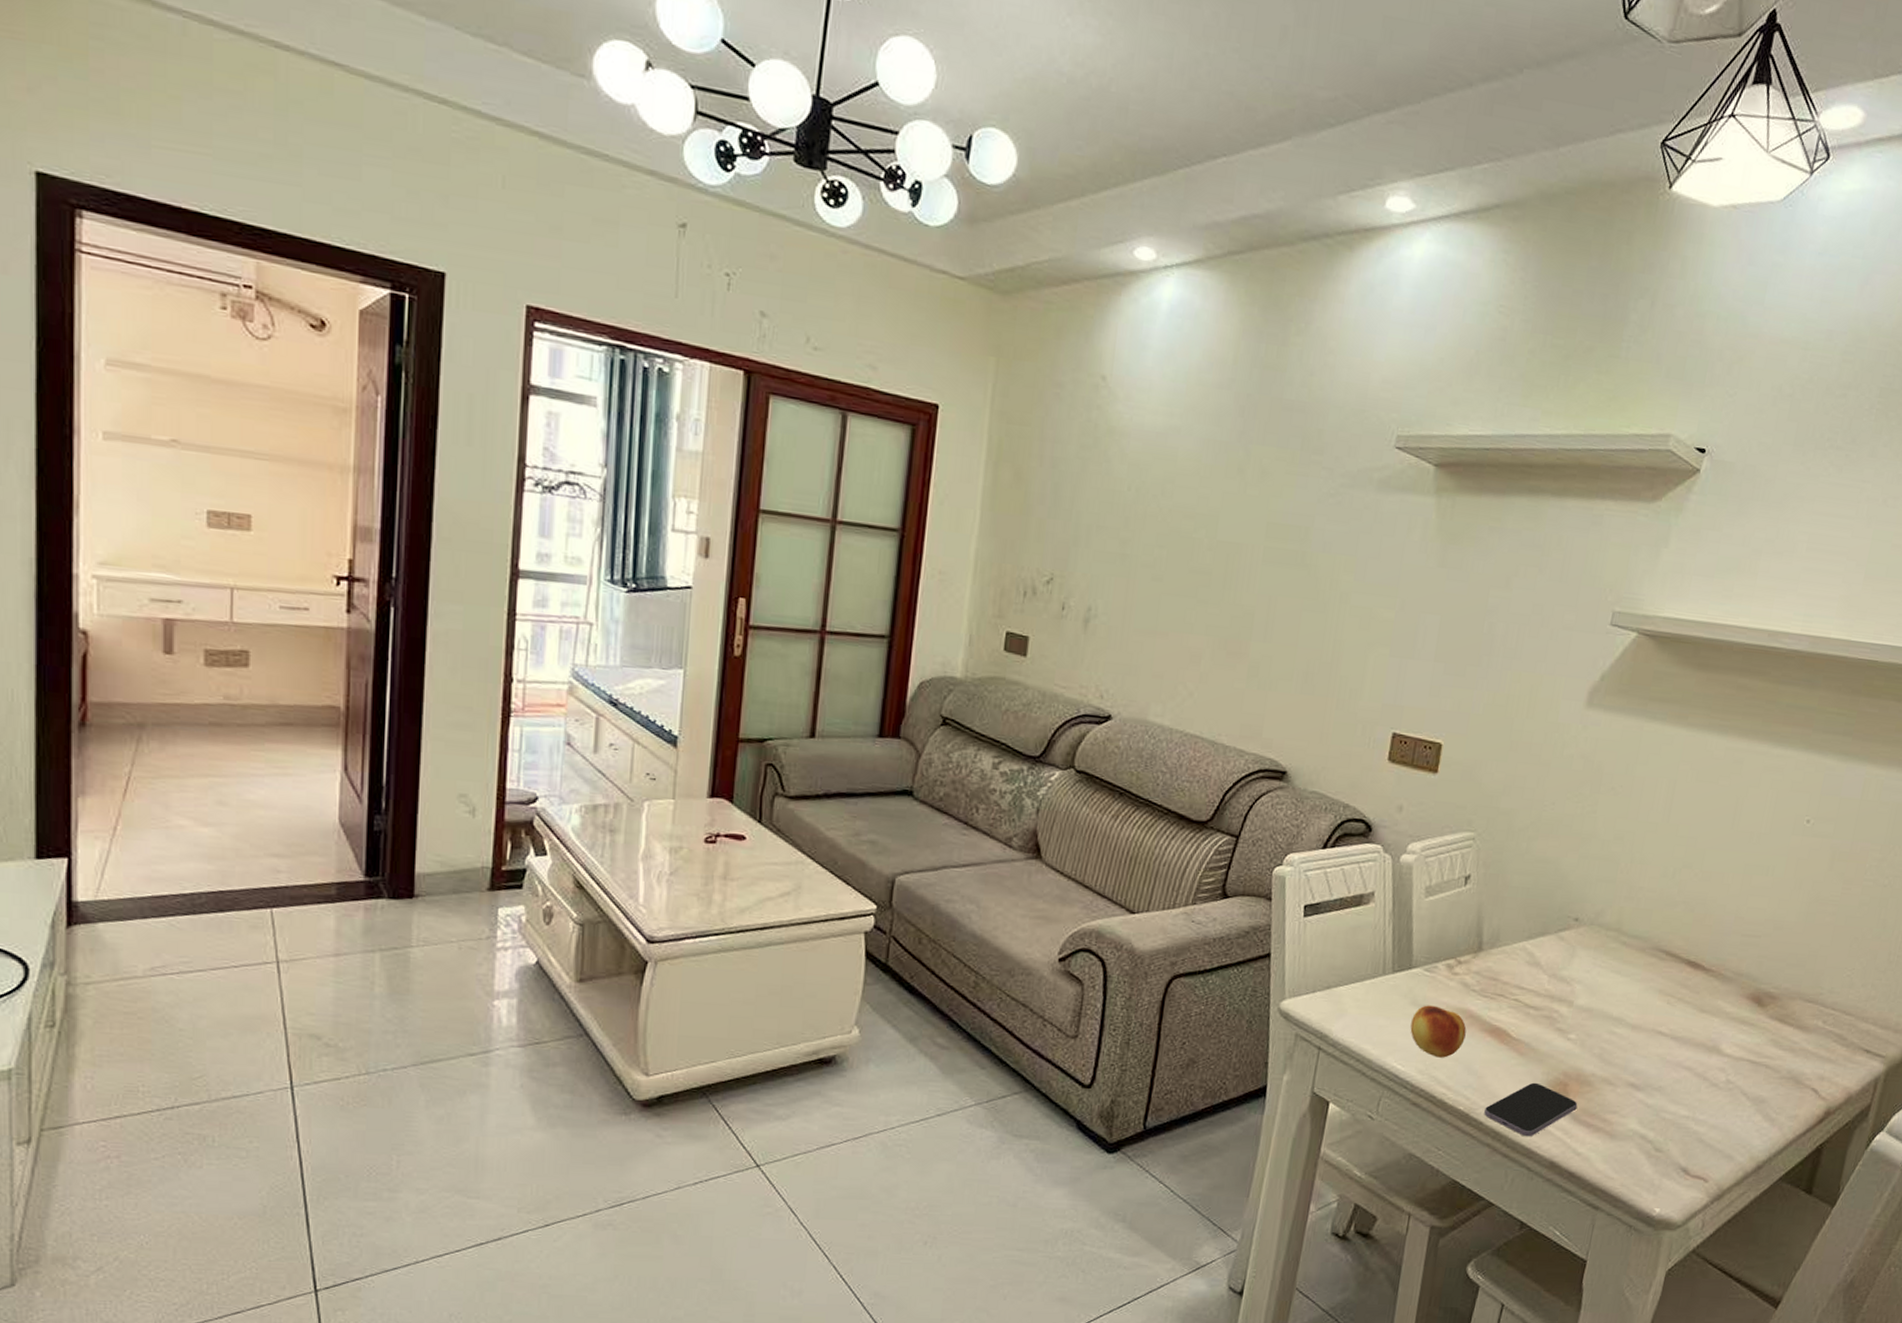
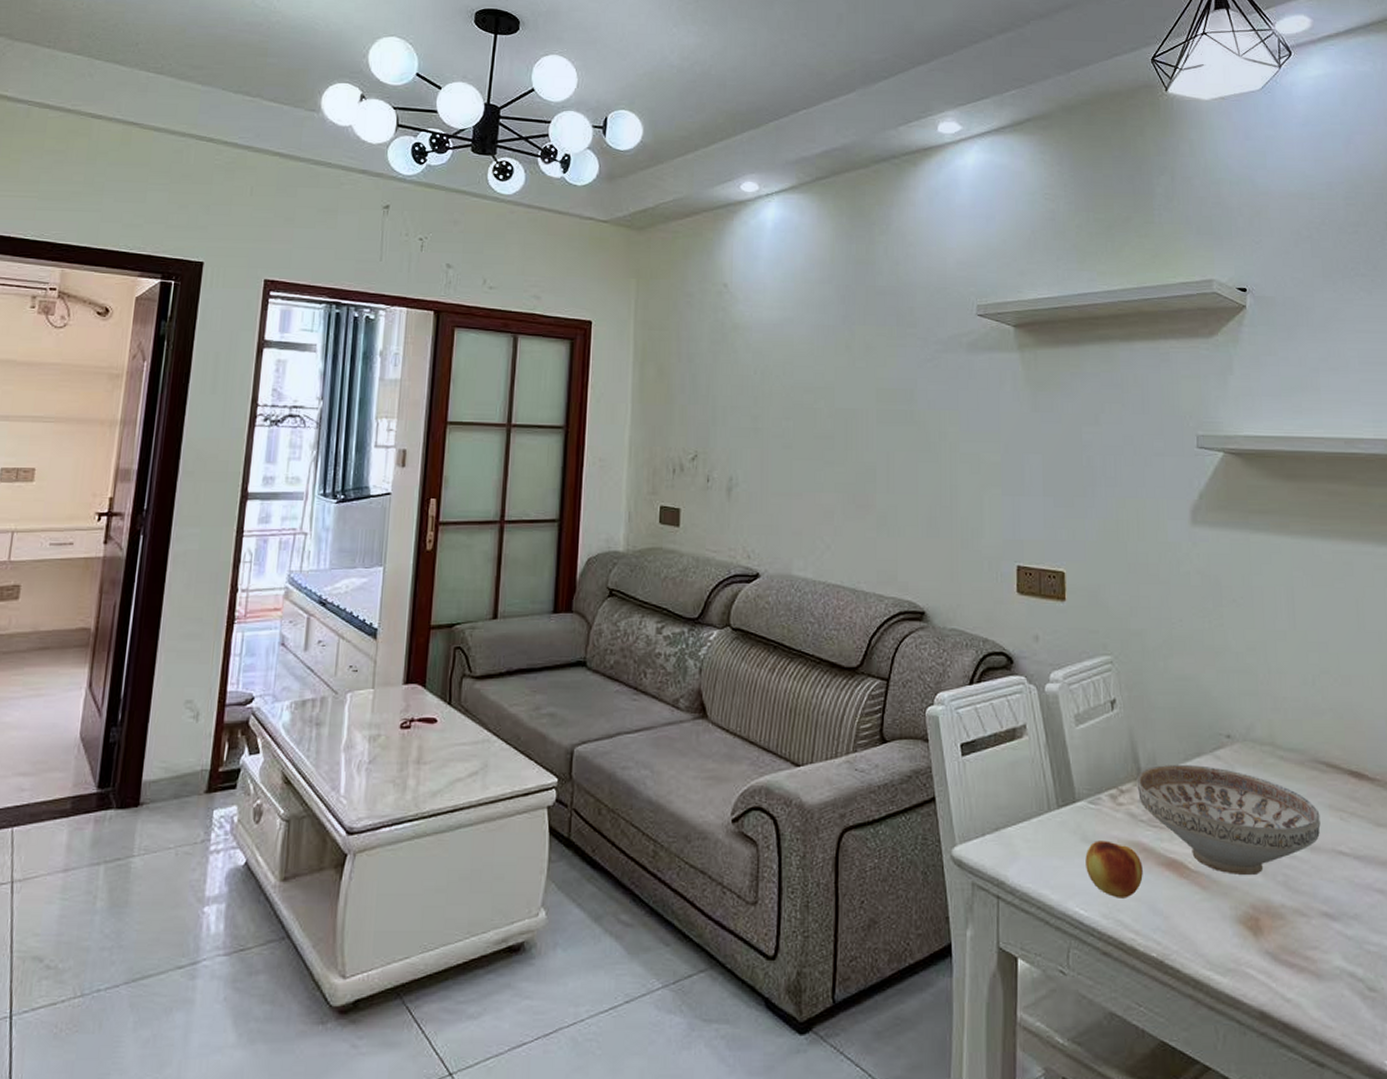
decorative bowl: none [1475,941,1649,1047] -> present [1136,764,1321,876]
smartphone: present [1484,1082,1578,1137] -> none [1179,919,1275,984]

